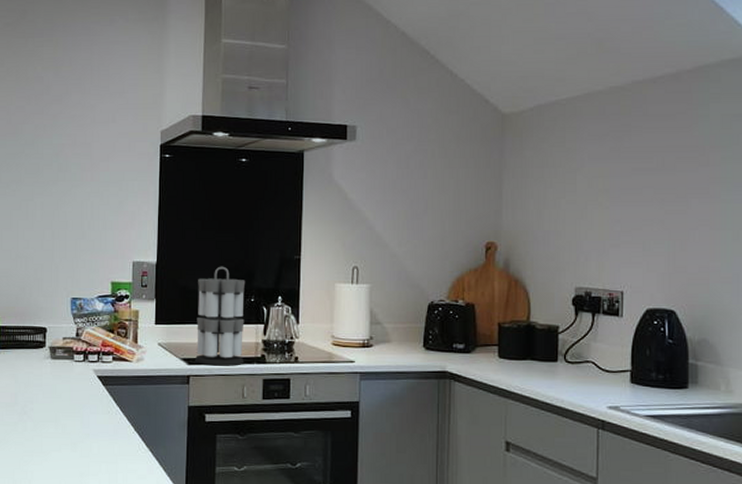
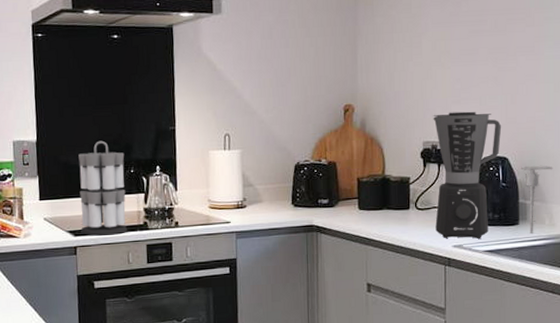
blender: none [587,256,669,401] -> present [433,111,502,239]
soap dispenser: none [691,322,731,401] -> present [521,165,553,234]

